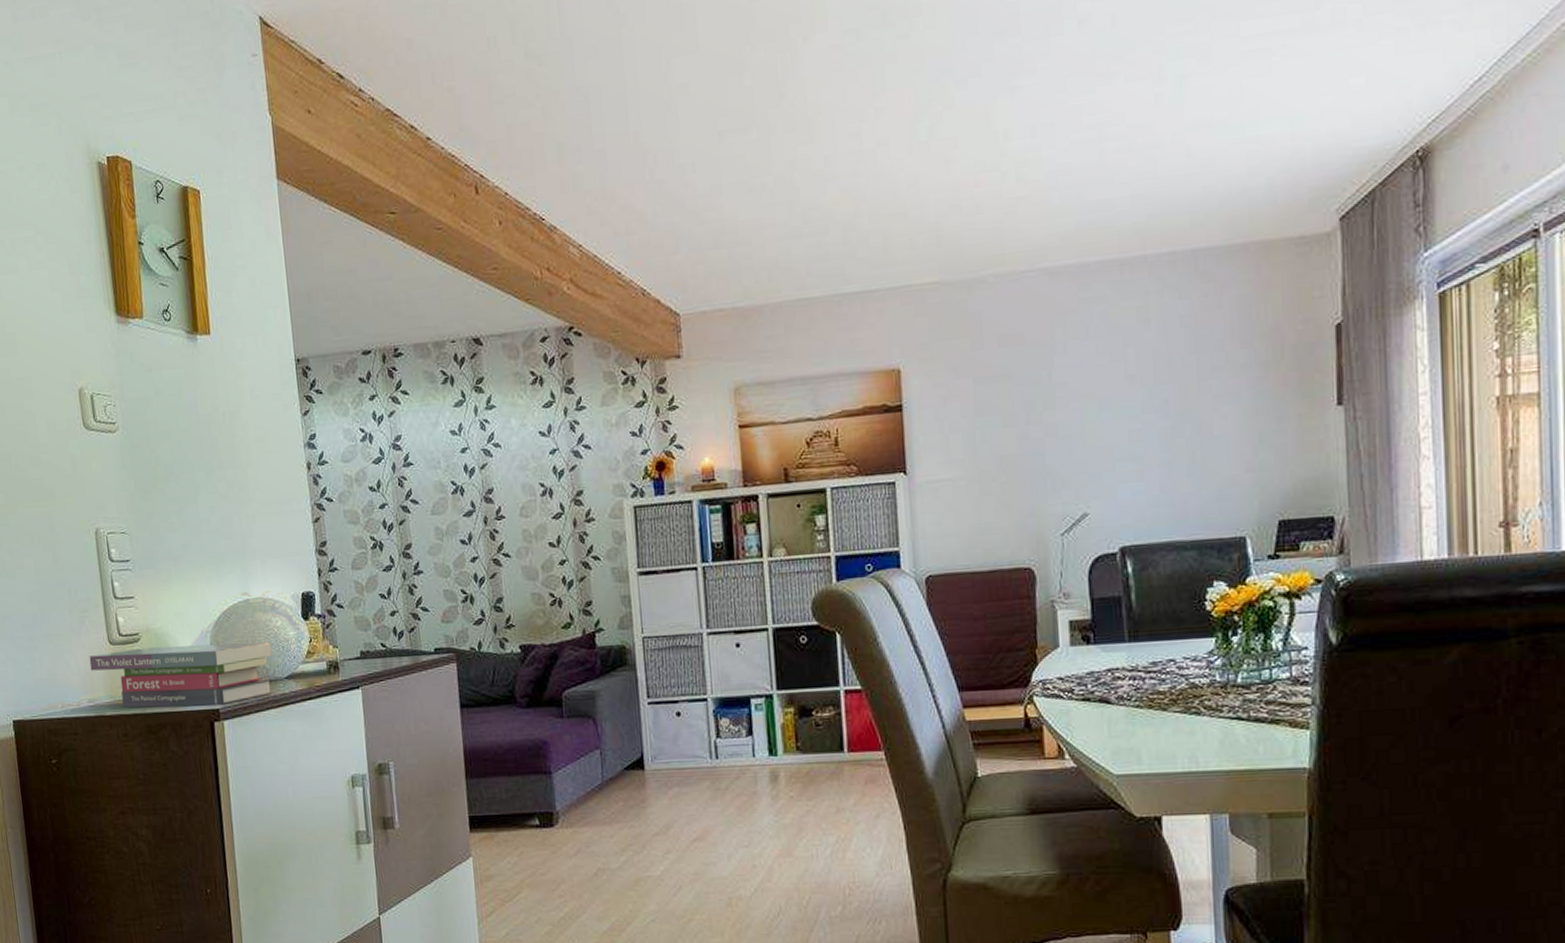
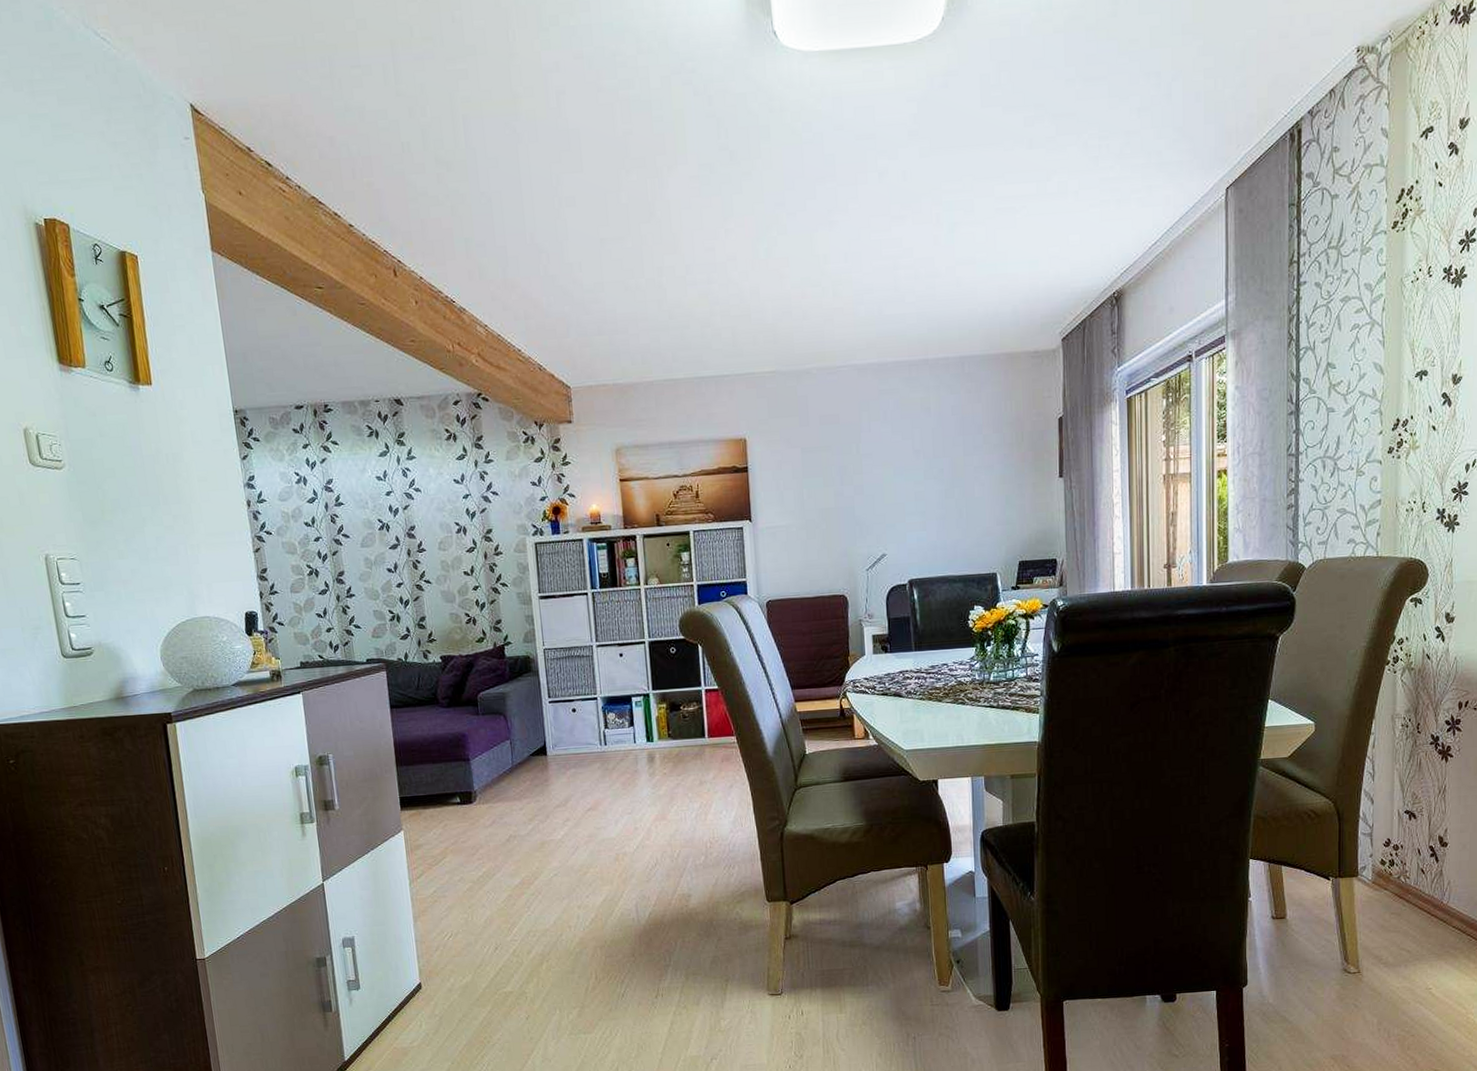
books: present [89,641,272,708] -> none [43,654,221,714]

